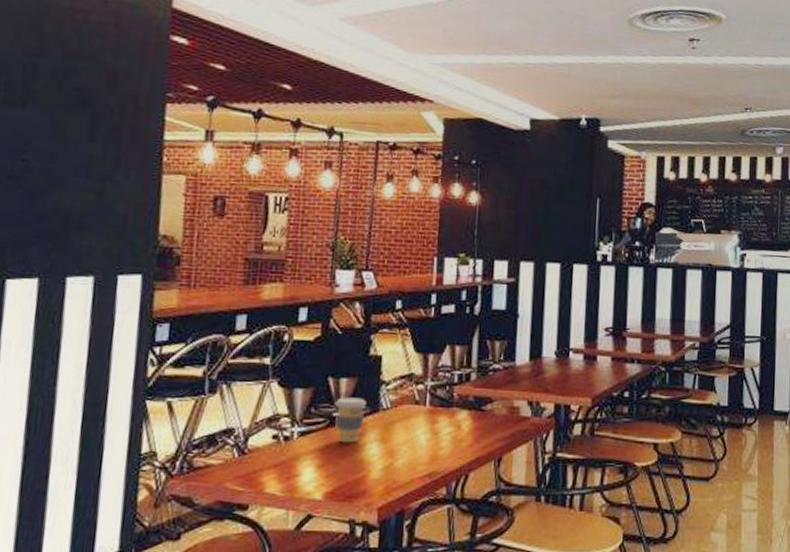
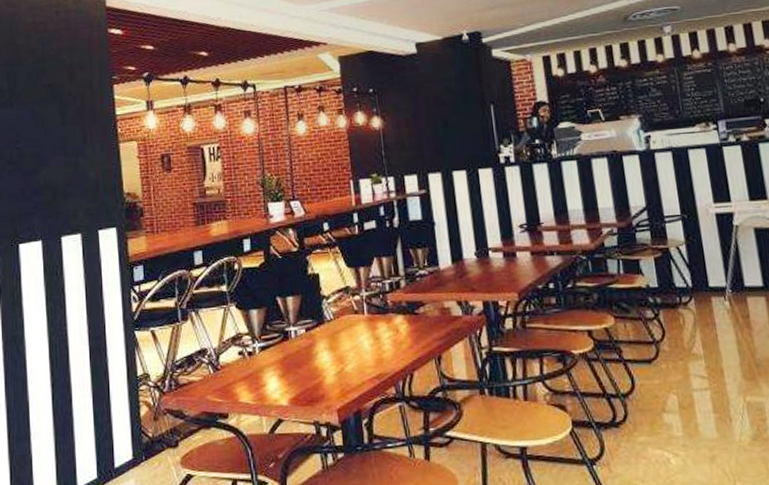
coffee cup: present [334,397,366,443] -> none [285,312,312,354]

